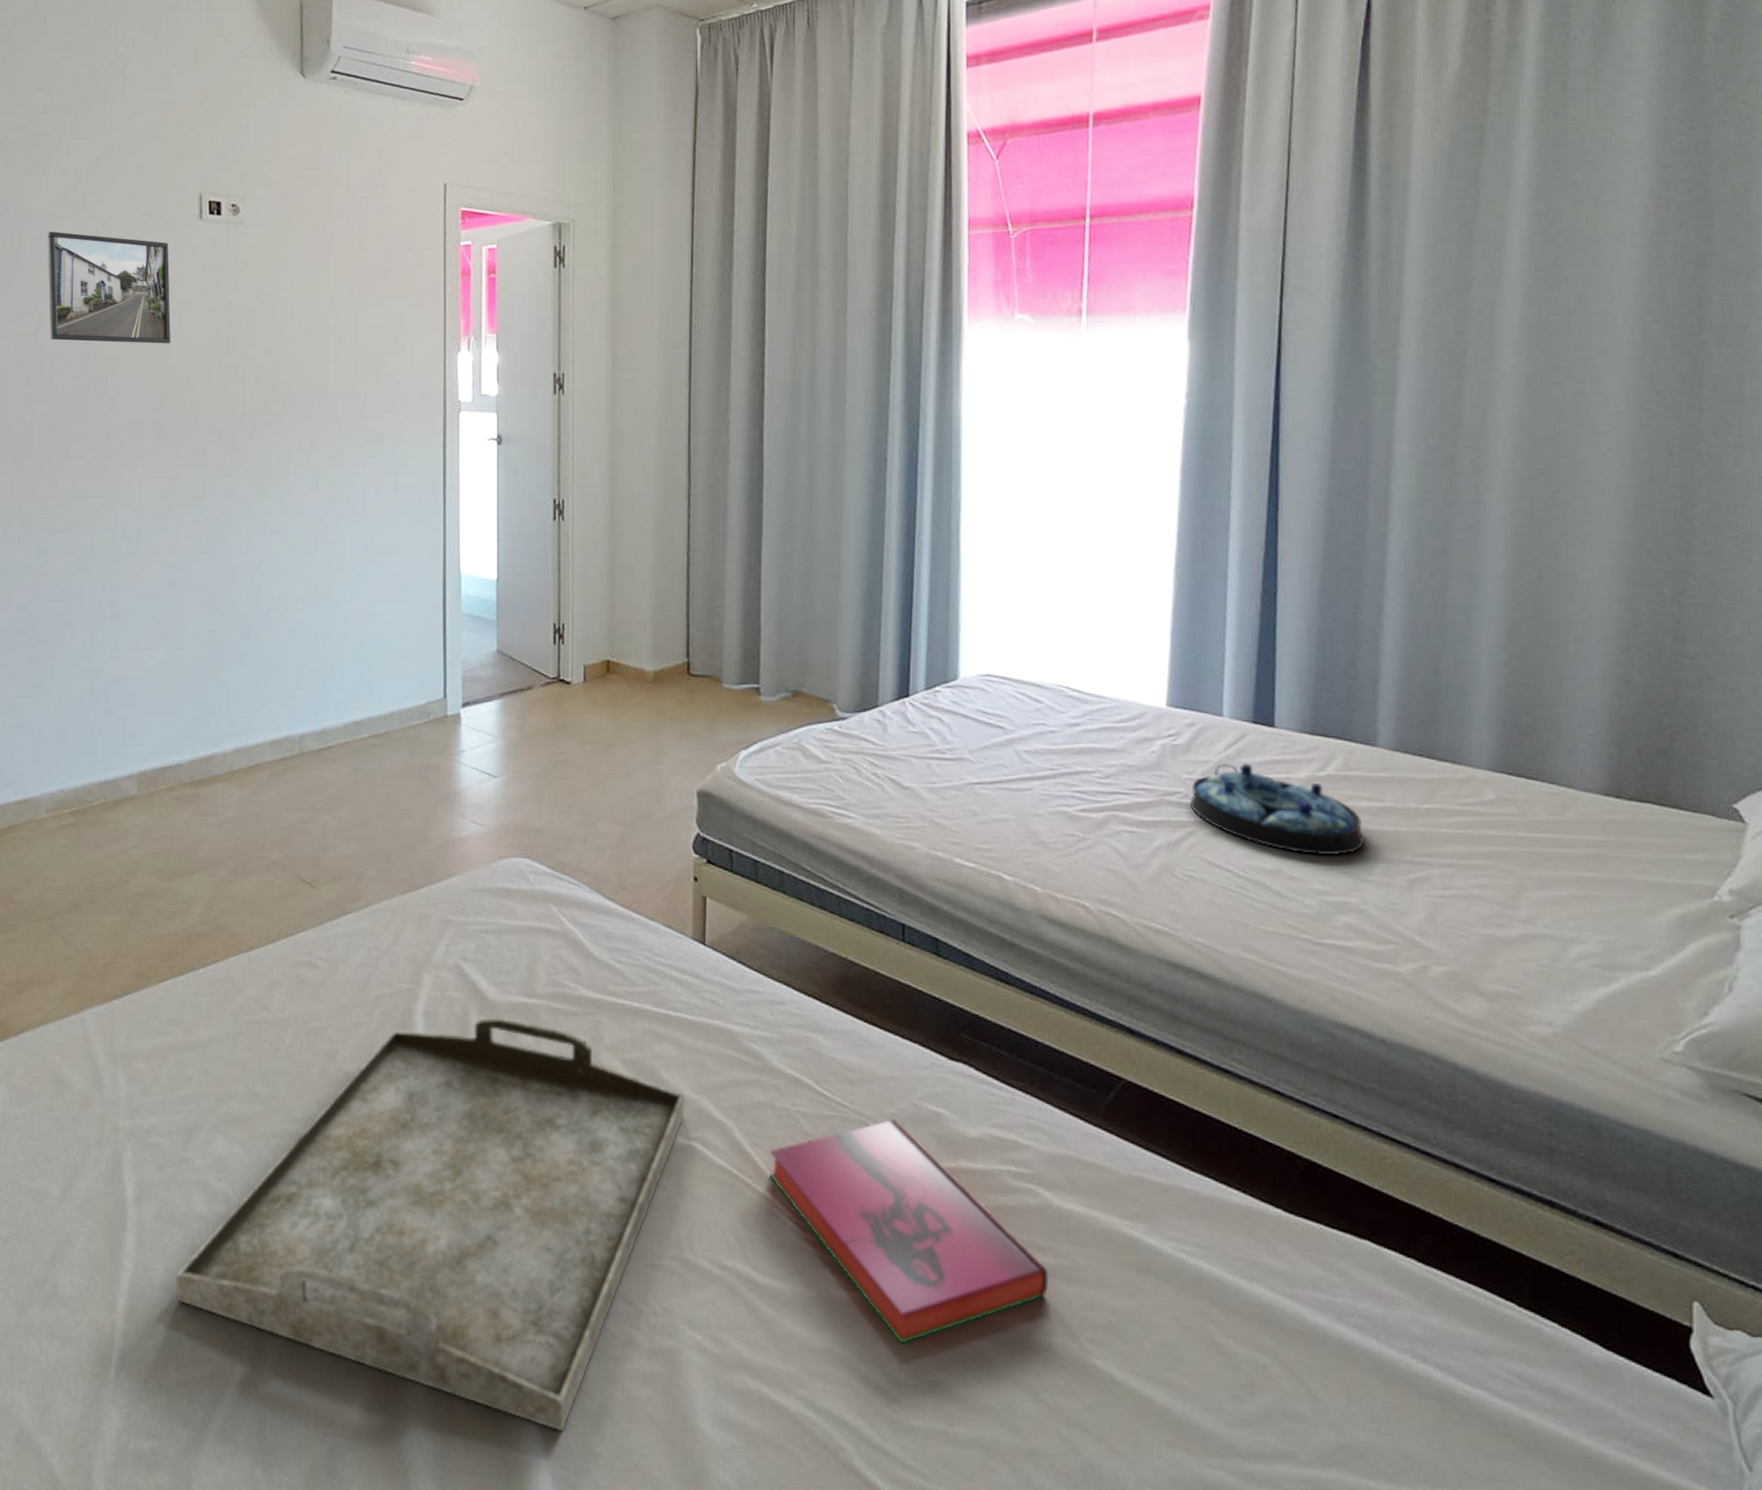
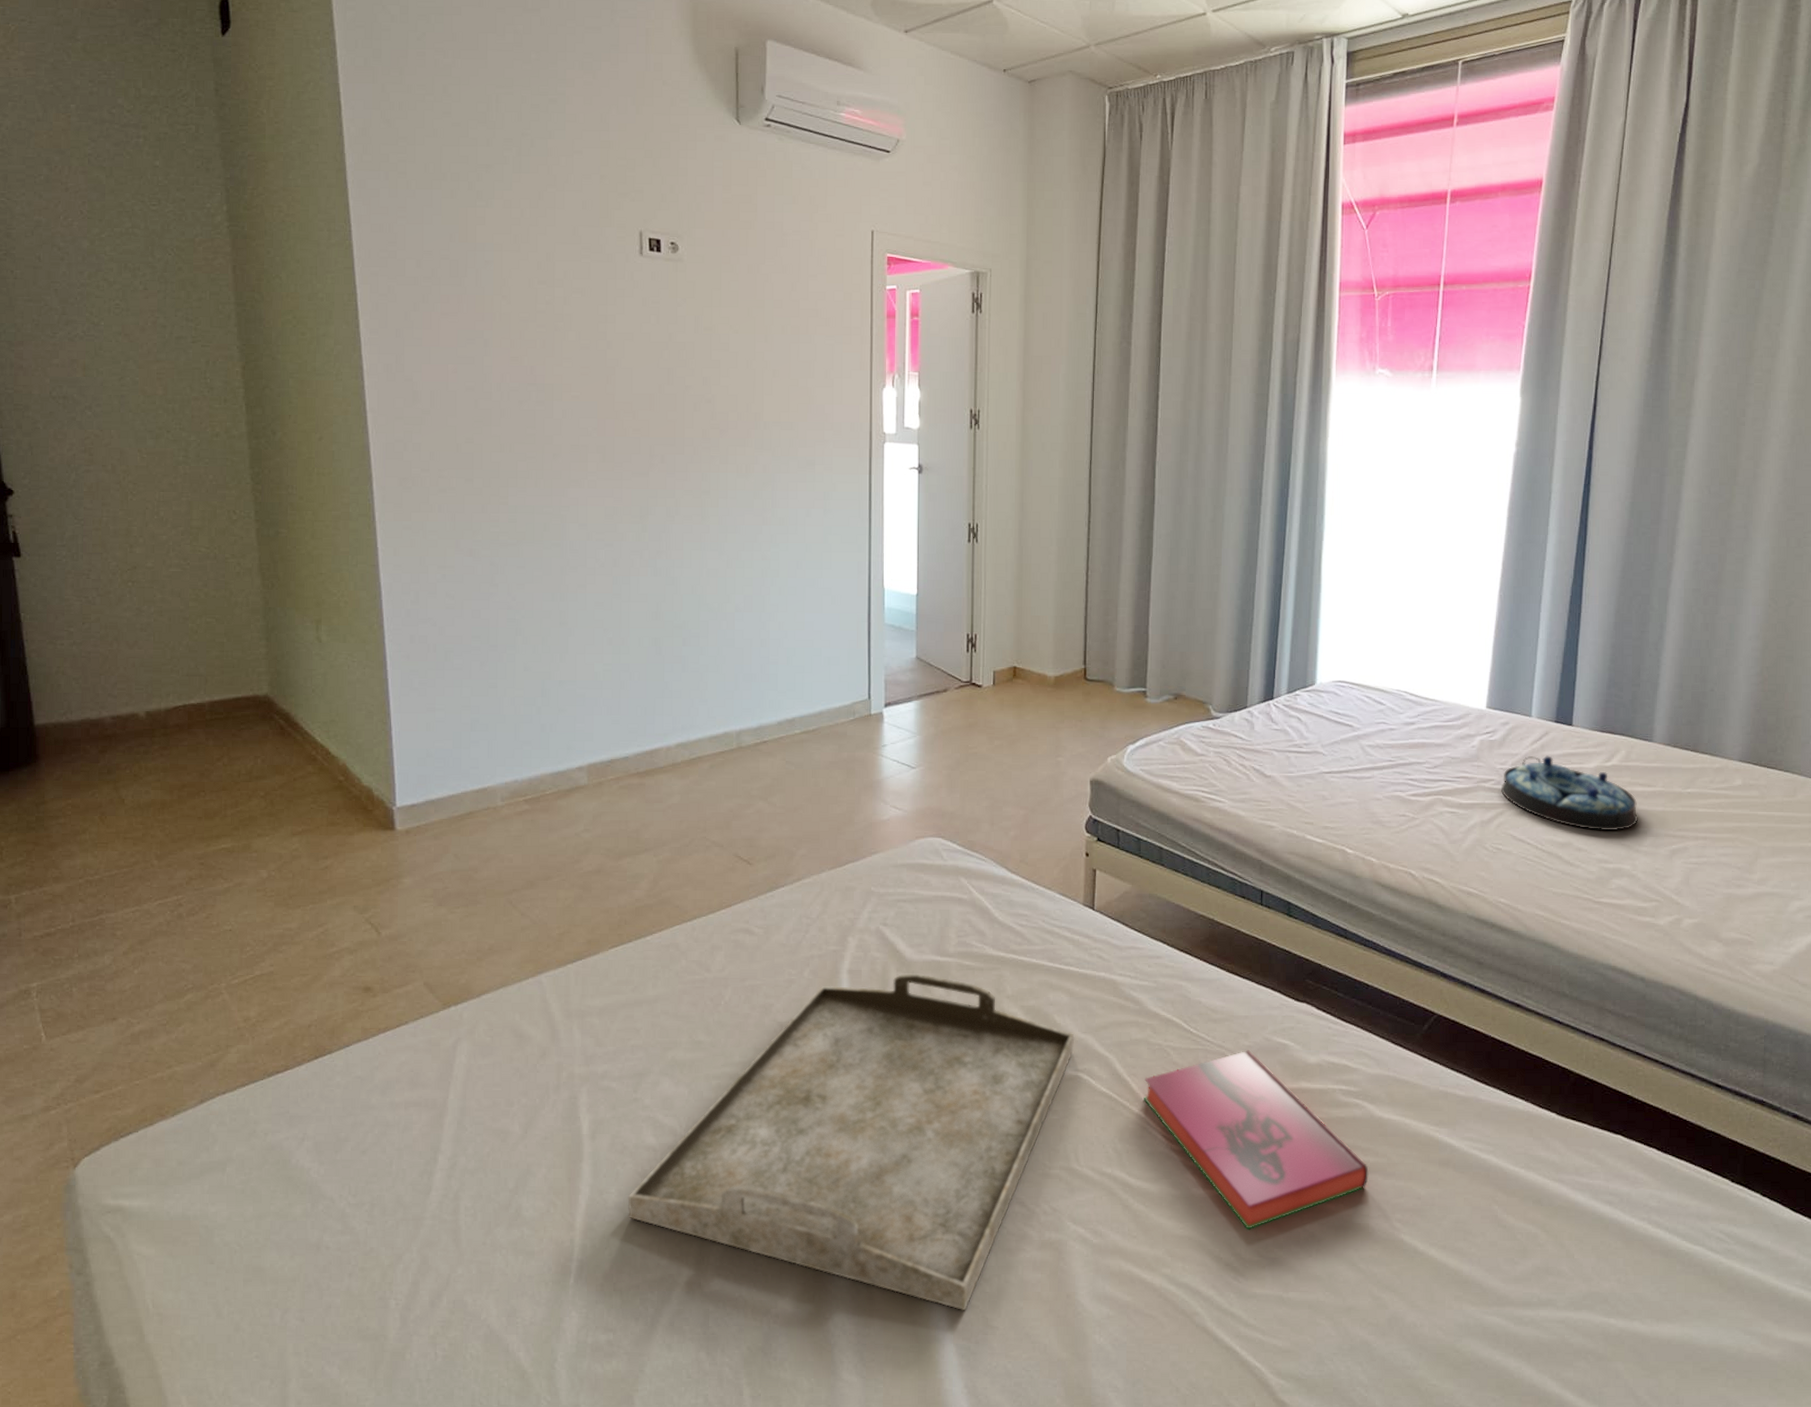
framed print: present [47,231,171,344] -> none [492,261,614,372]

